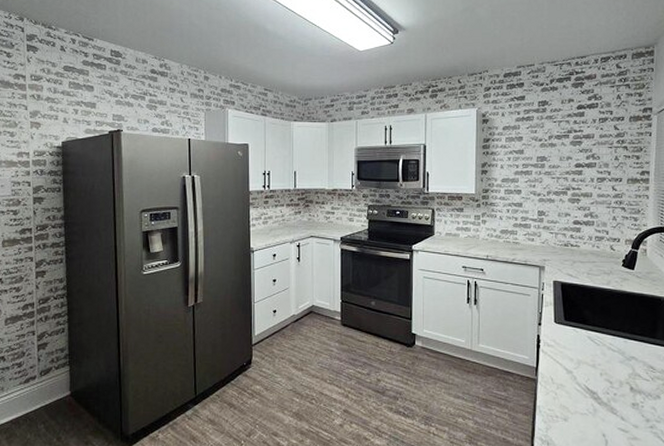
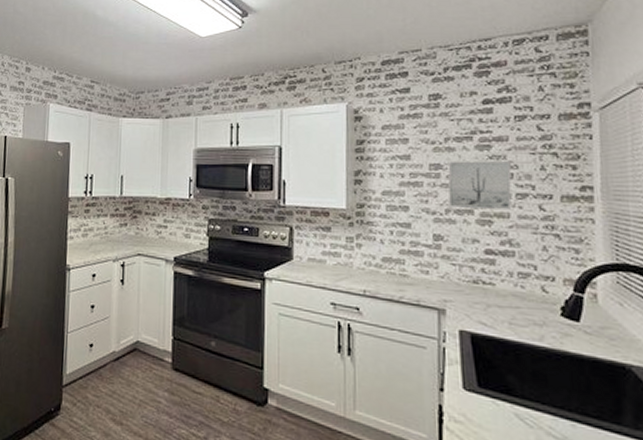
wall art: none [549,153,595,191] -> present [448,160,512,211]

